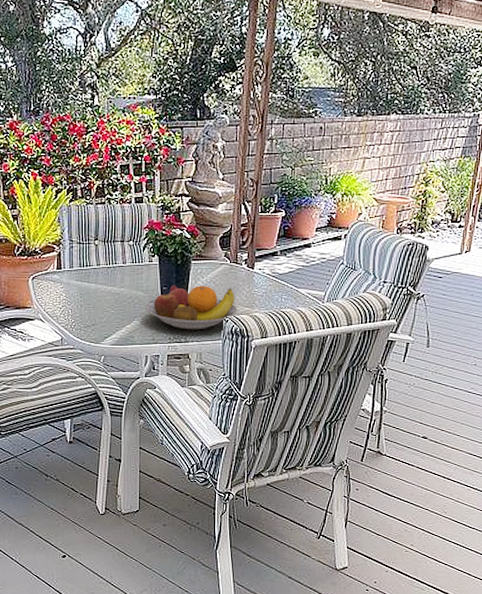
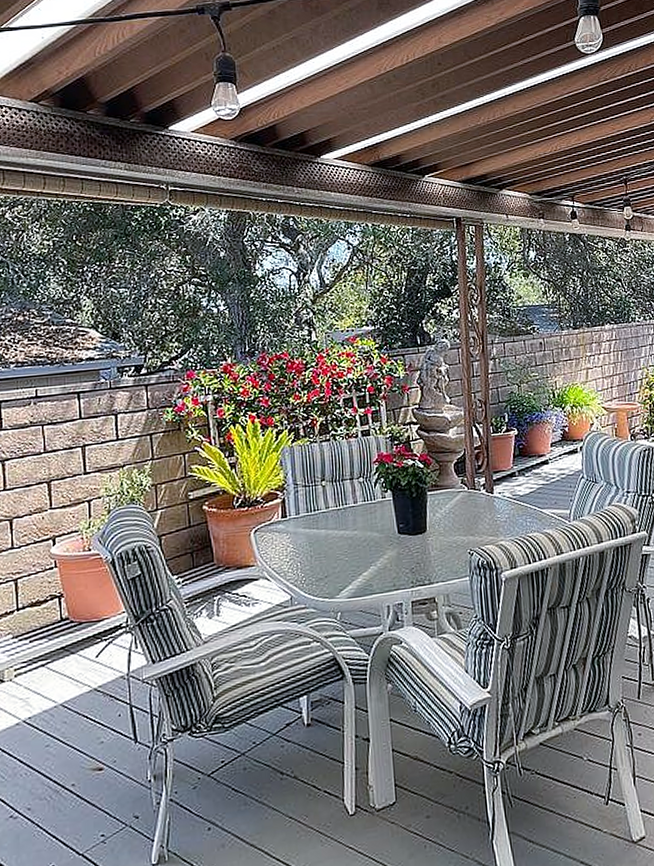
fruit bowl: present [145,285,237,330] -> none [381,517,482,570]

